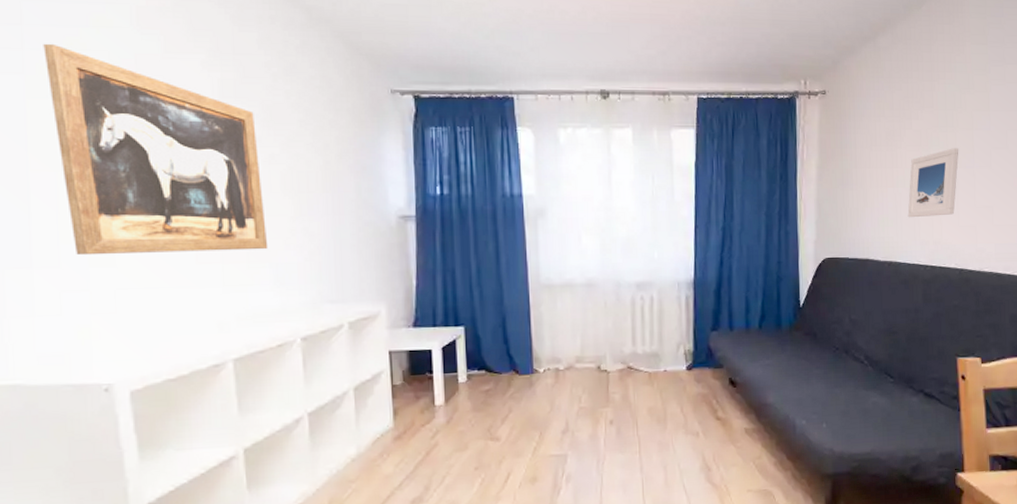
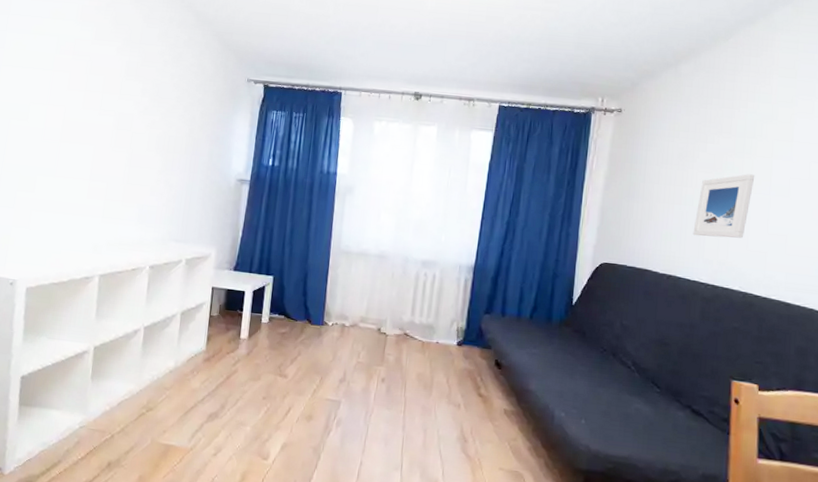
wall art: present [43,43,269,256] -> none [11,28,146,194]

